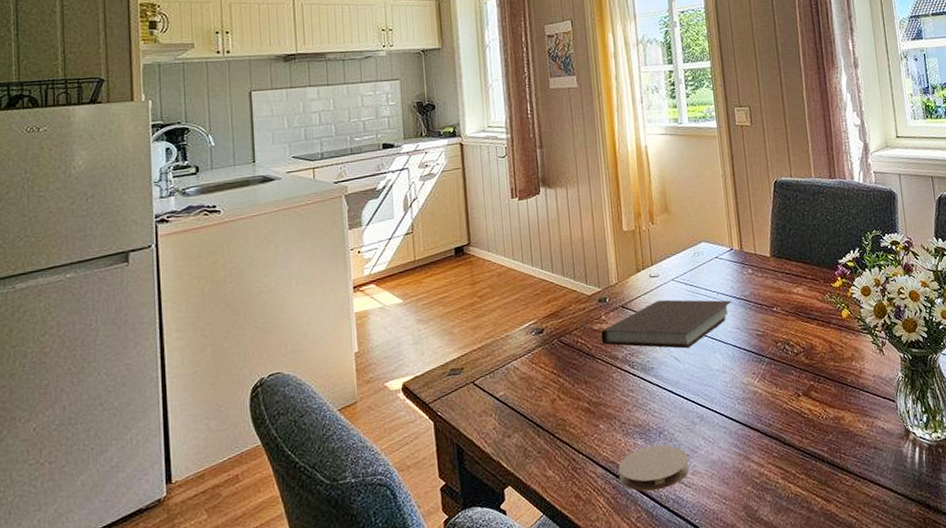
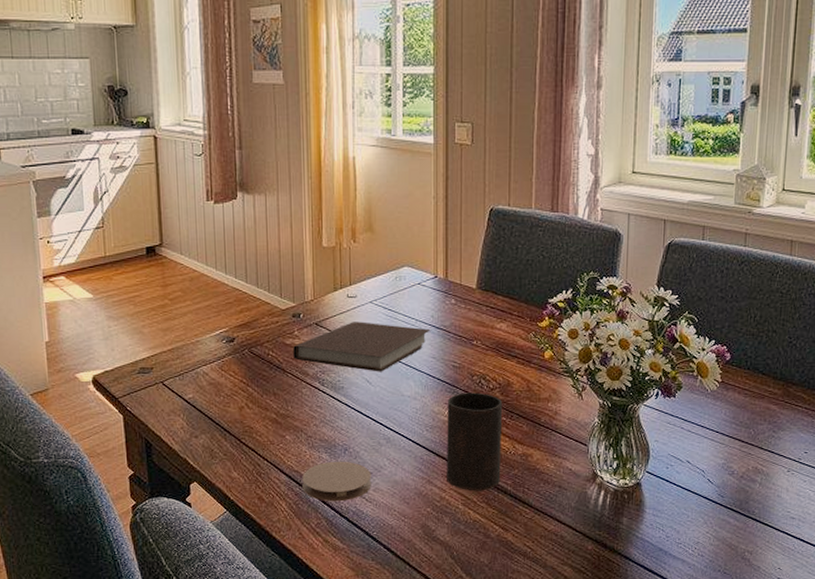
cup: none [755,358,817,464] -> present [447,392,503,491]

